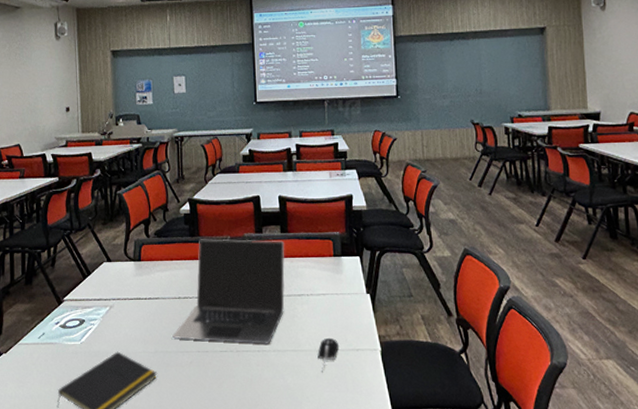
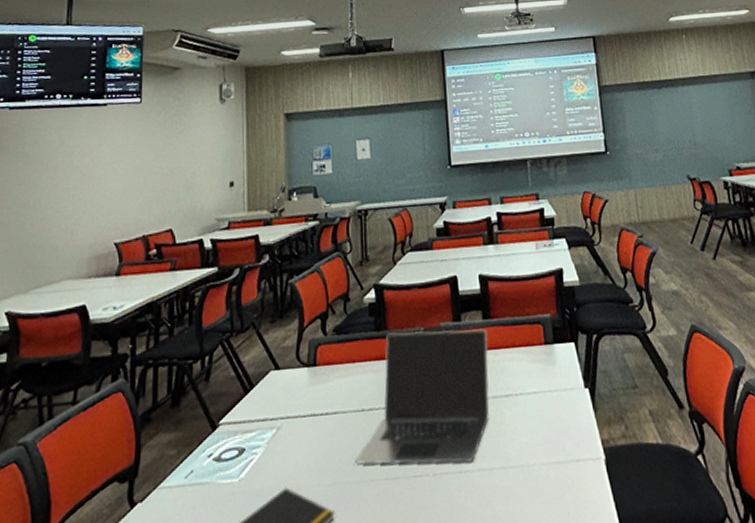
computer mouse: present [317,337,340,373] -> none [531,447,557,494]

